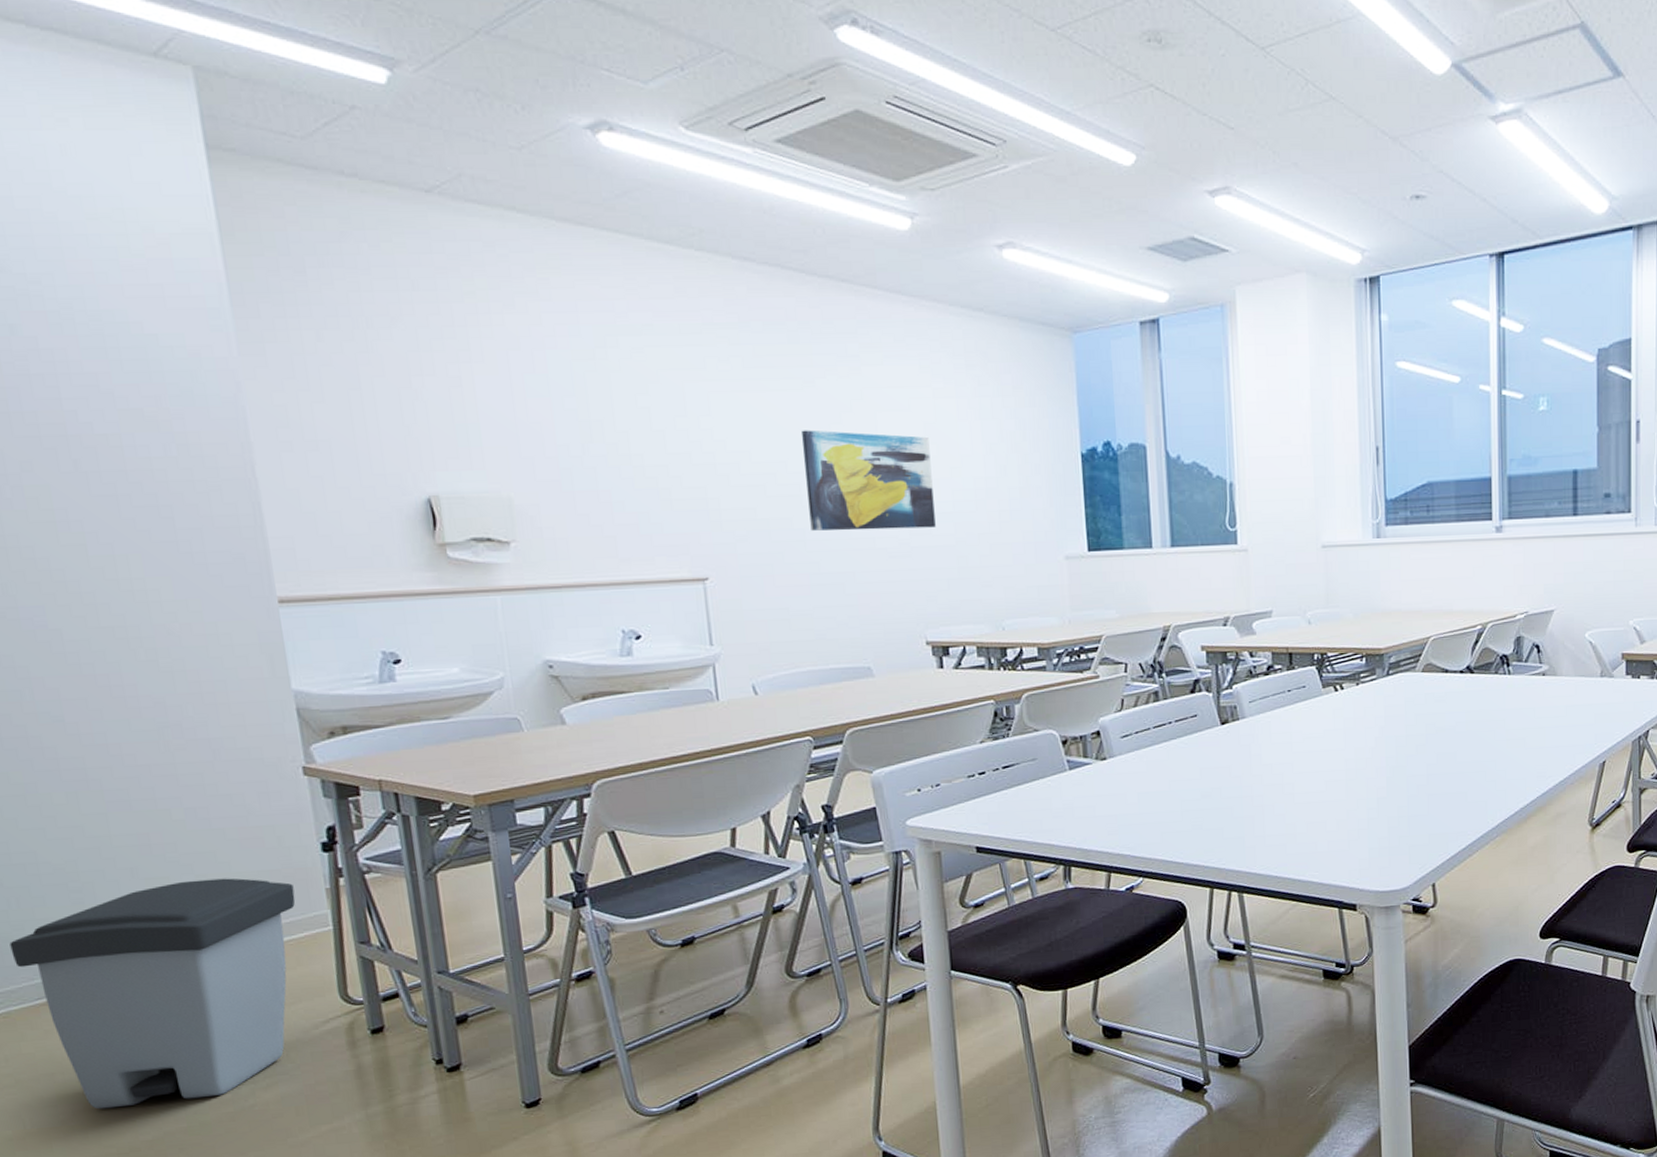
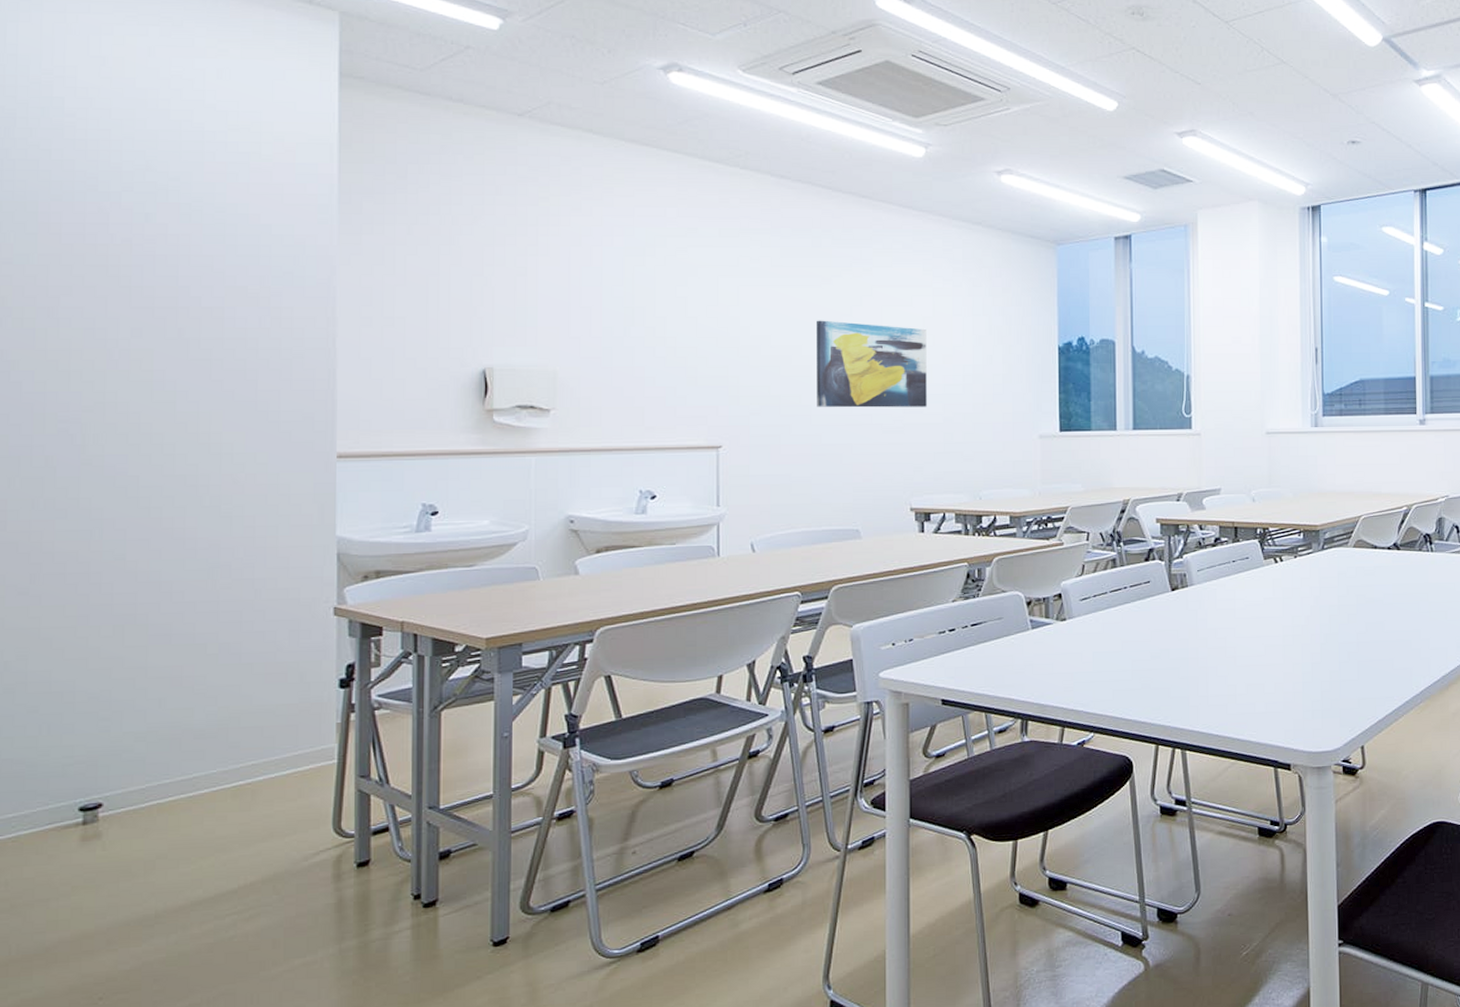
trash can: present [9,878,296,1110] -> none [33,710,307,937]

